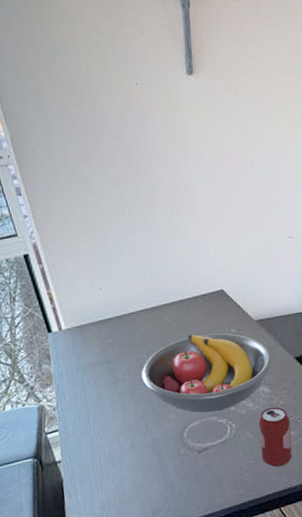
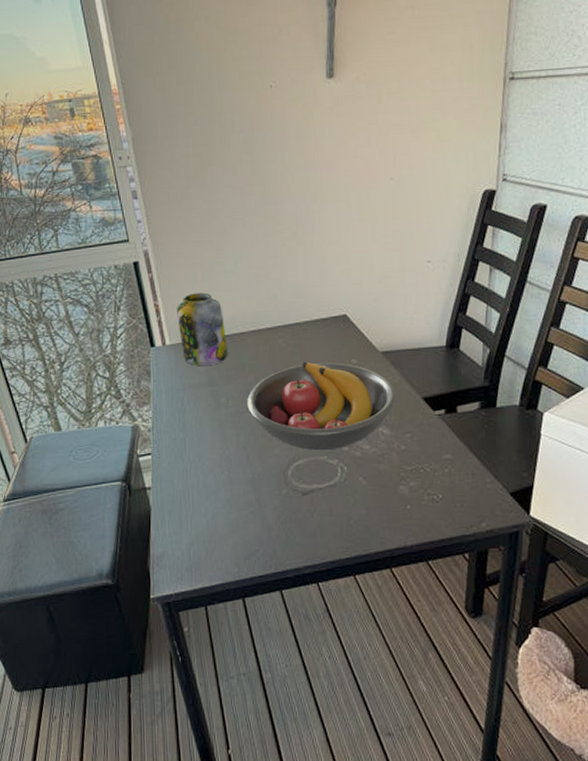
jar: none [69,279,120,346] -> present [177,292,227,365]
beverage can: present [258,407,292,467] -> none [374,451,411,521]

